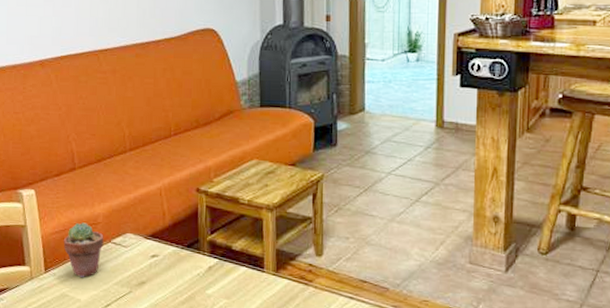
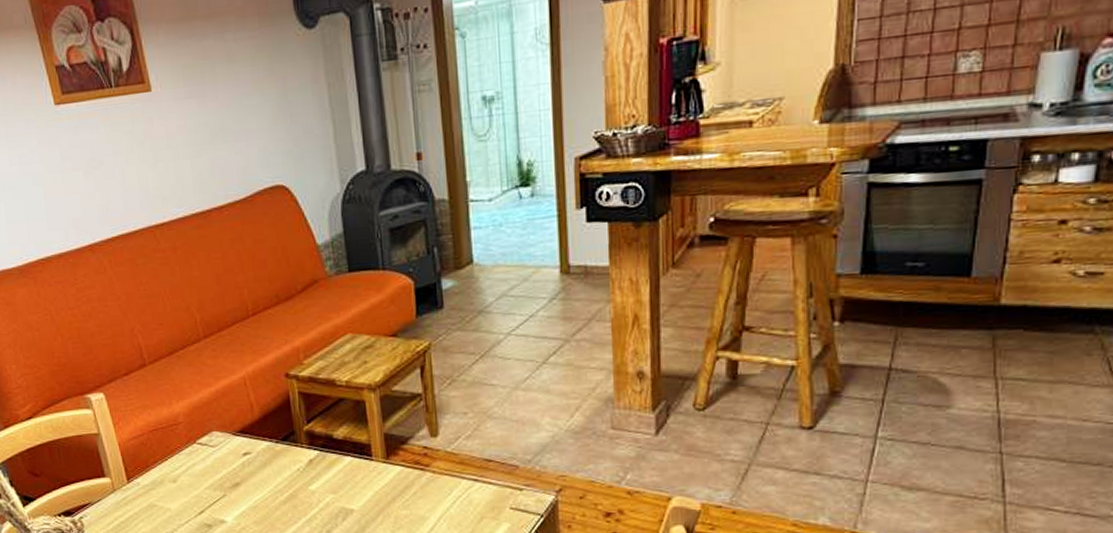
potted succulent: present [63,222,104,278] -> none [143,424,189,485]

